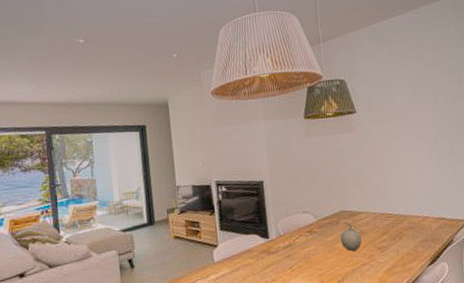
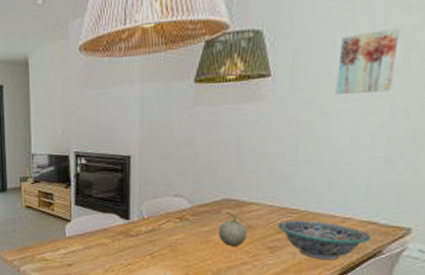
decorative bowl: none [382,221,445,253] -> present [278,220,372,260]
wall art: none [396,78,432,125] -> present [335,27,400,94]

